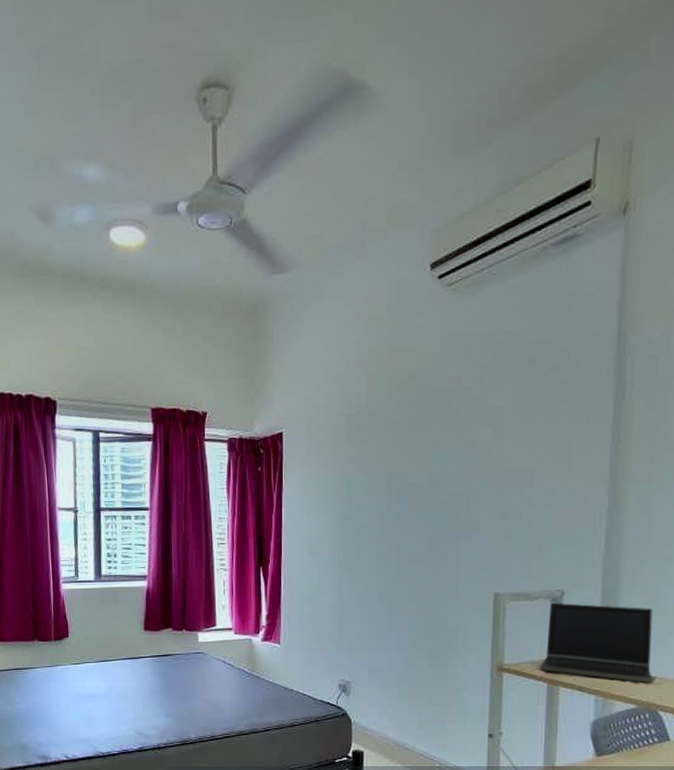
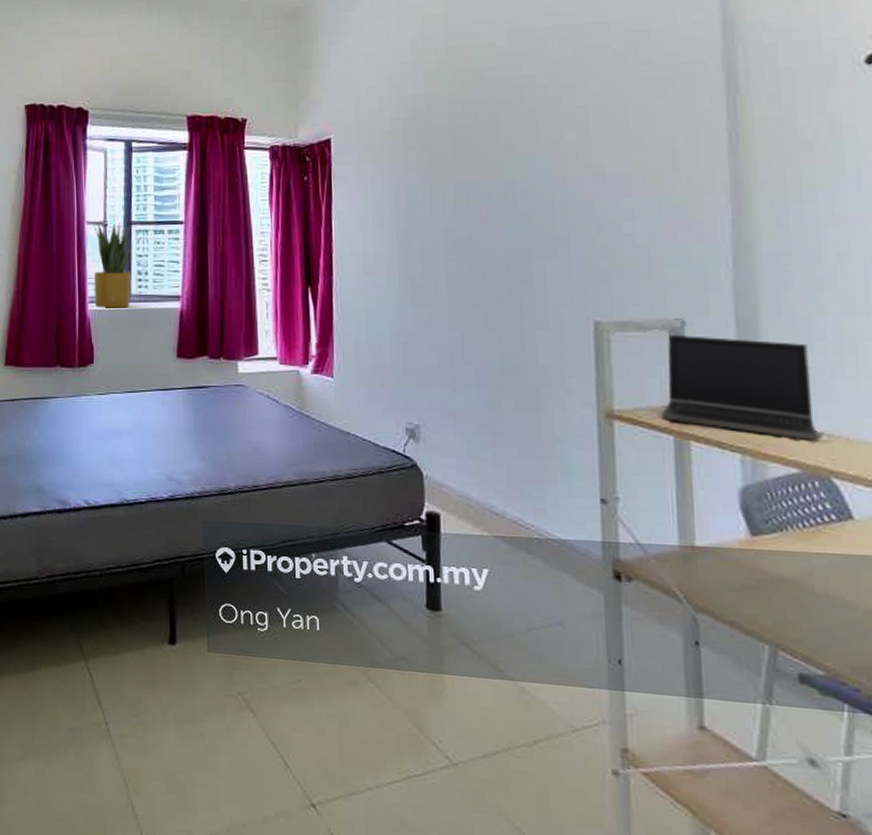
planter: none [64,508,103,588] -> present [93,221,133,308]

